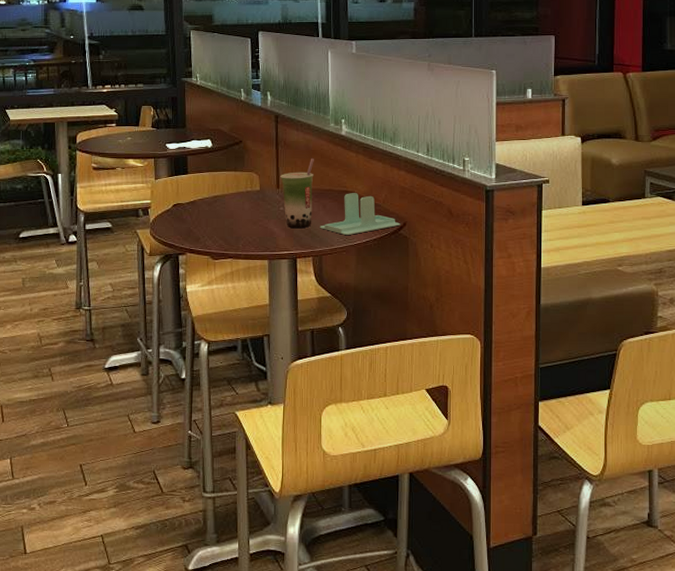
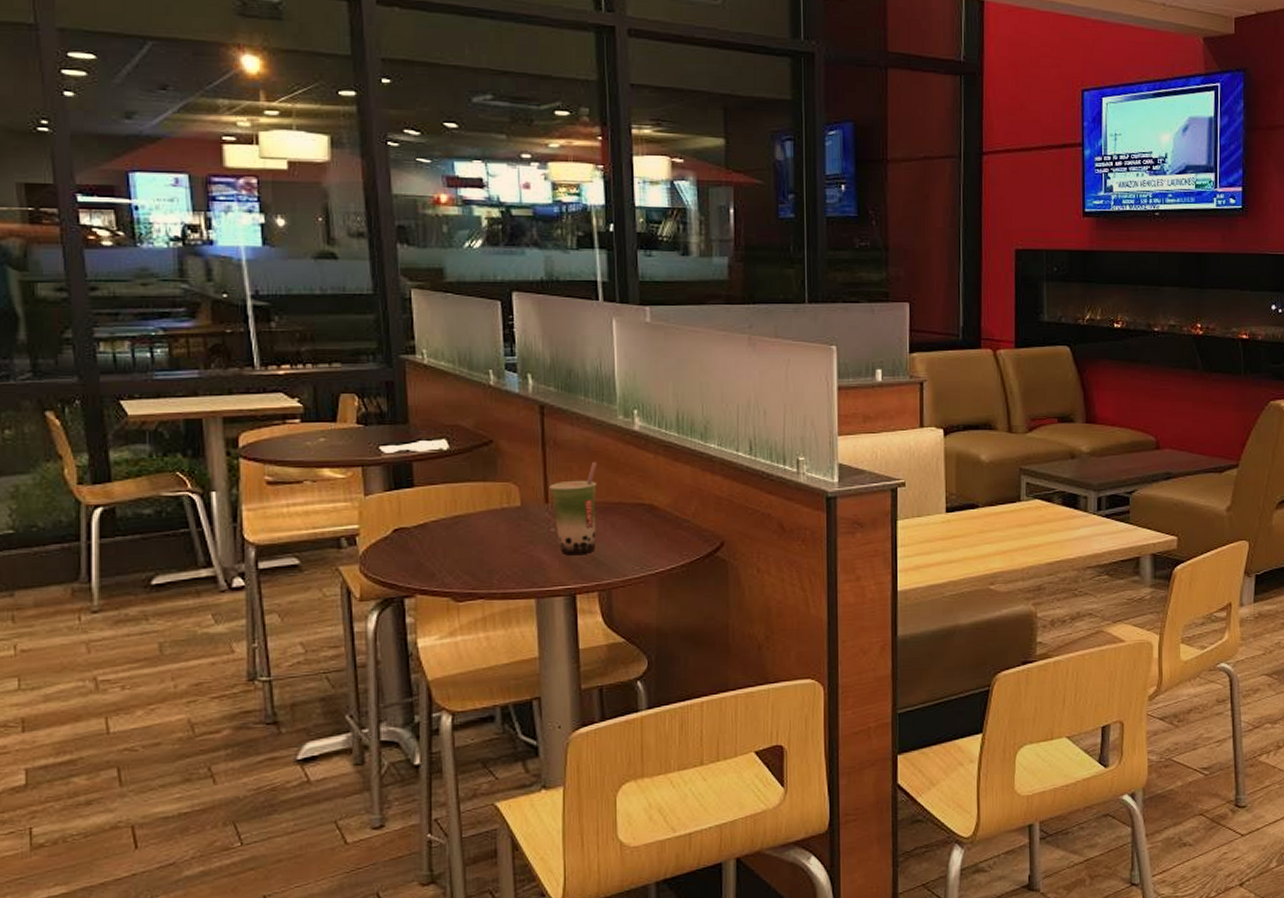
napkin holder: present [320,193,401,236] -> none [607,506,717,562]

